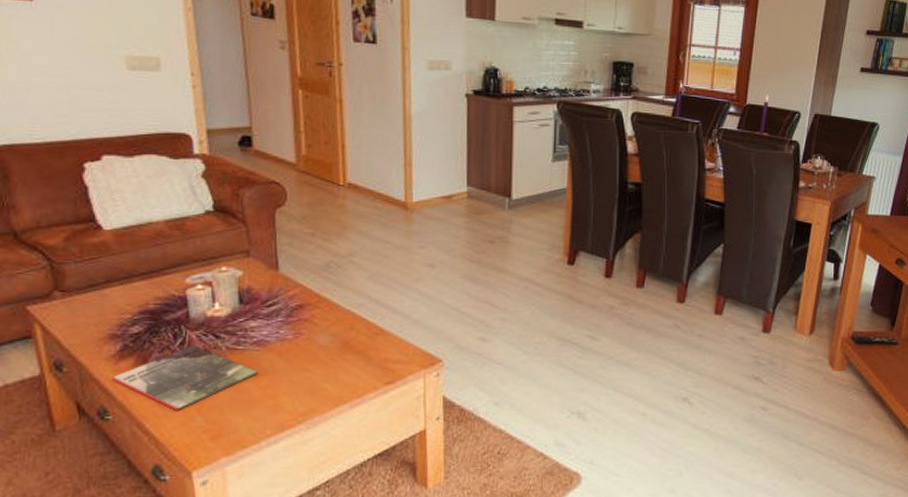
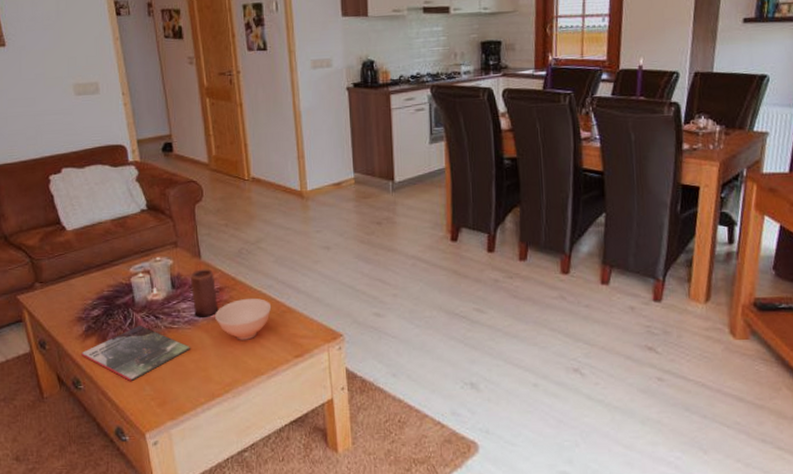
candle: none [263,283,296,338] -> present [190,269,218,317]
bowl: none [292,317,362,365] -> present [215,298,272,340]

